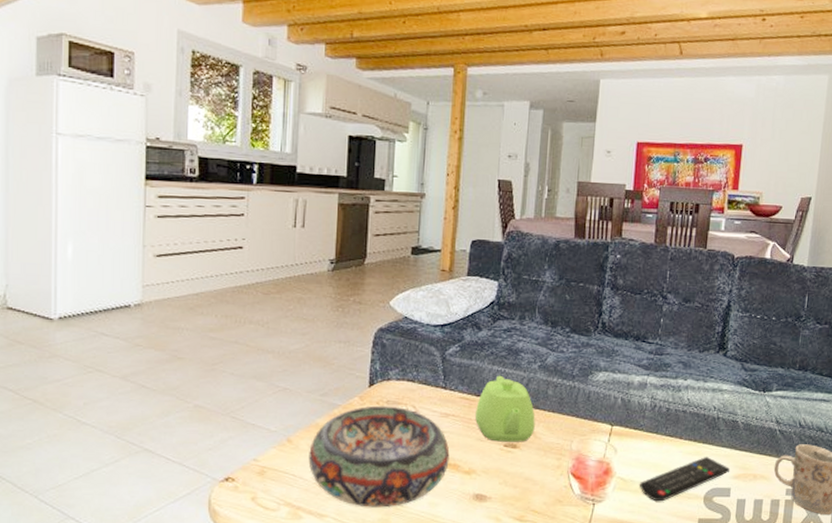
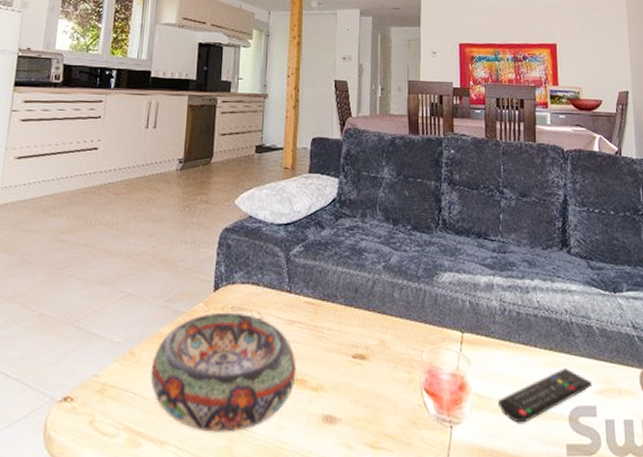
teapot: present [475,375,535,442] -> none [322,277,383,353]

